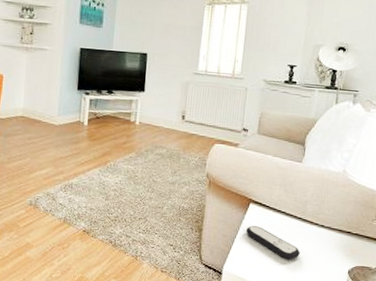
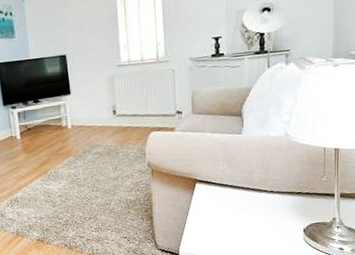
remote control: present [246,225,300,260] -> none [196,203,253,231]

